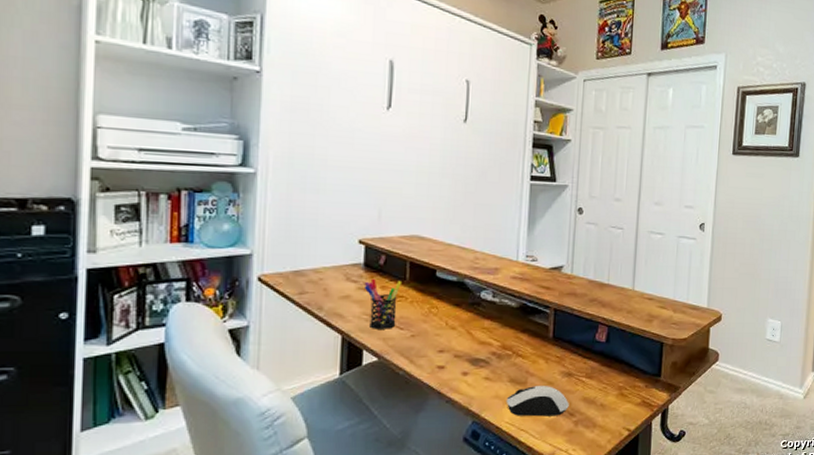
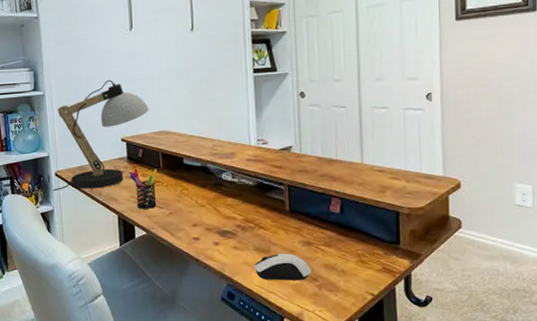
desk lamp: none [251,165,400,302] -> present [52,79,149,192]

